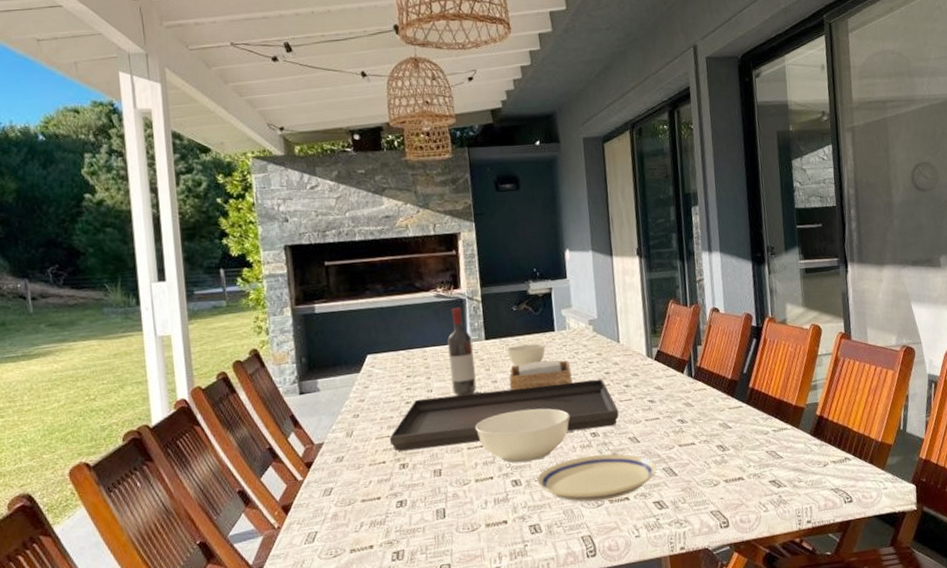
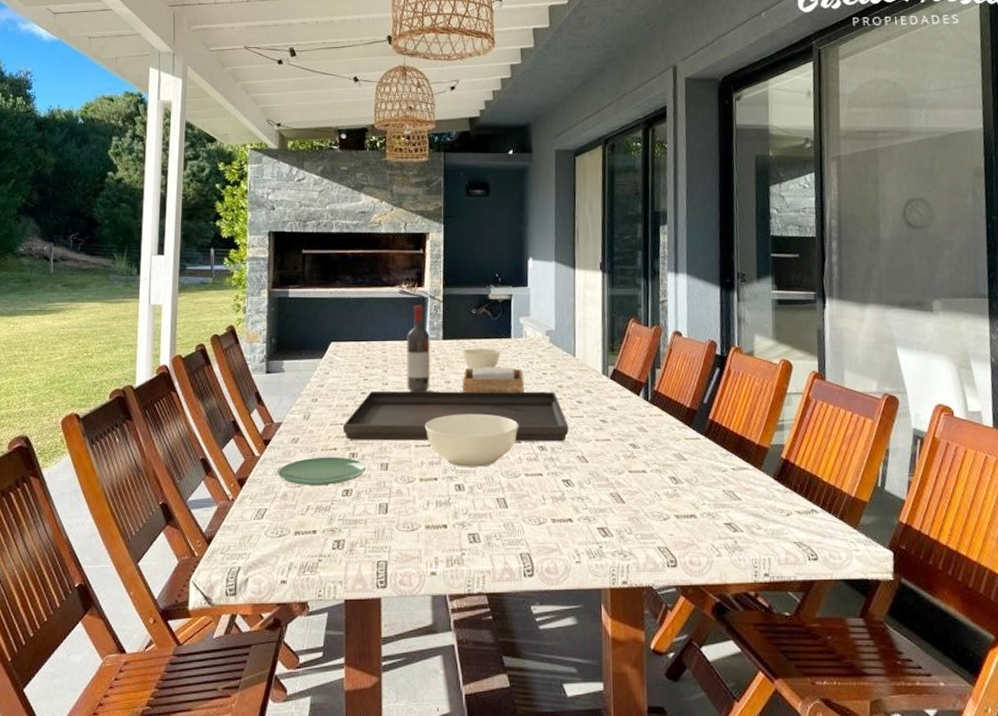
plate: none [325,469,419,503] -> present [278,456,366,486]
plate: present [537,454,657,502] -> none [480,469,604,518]

